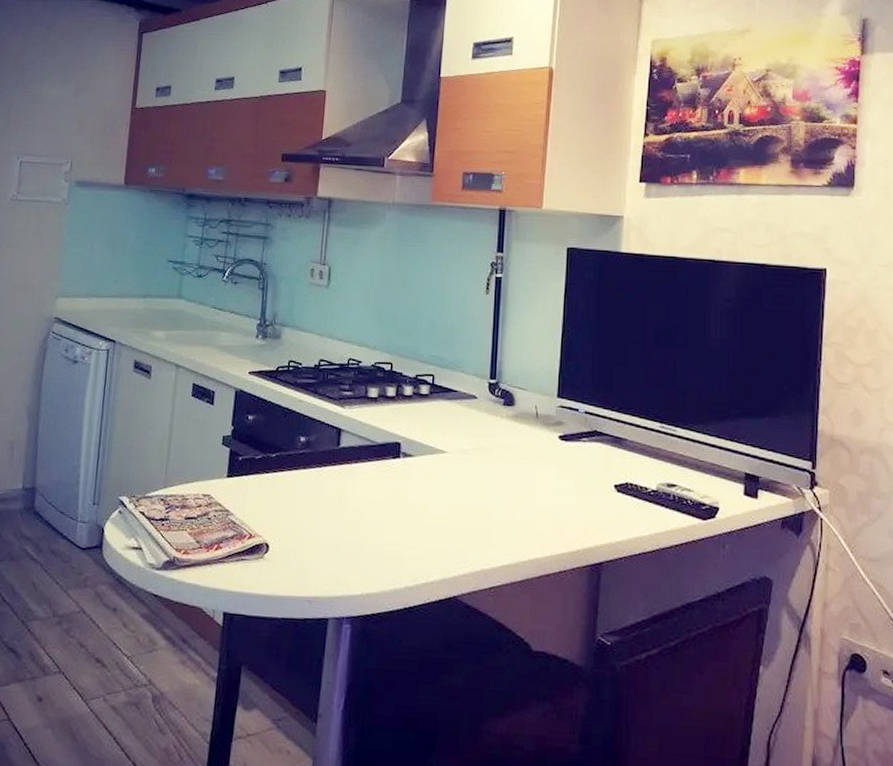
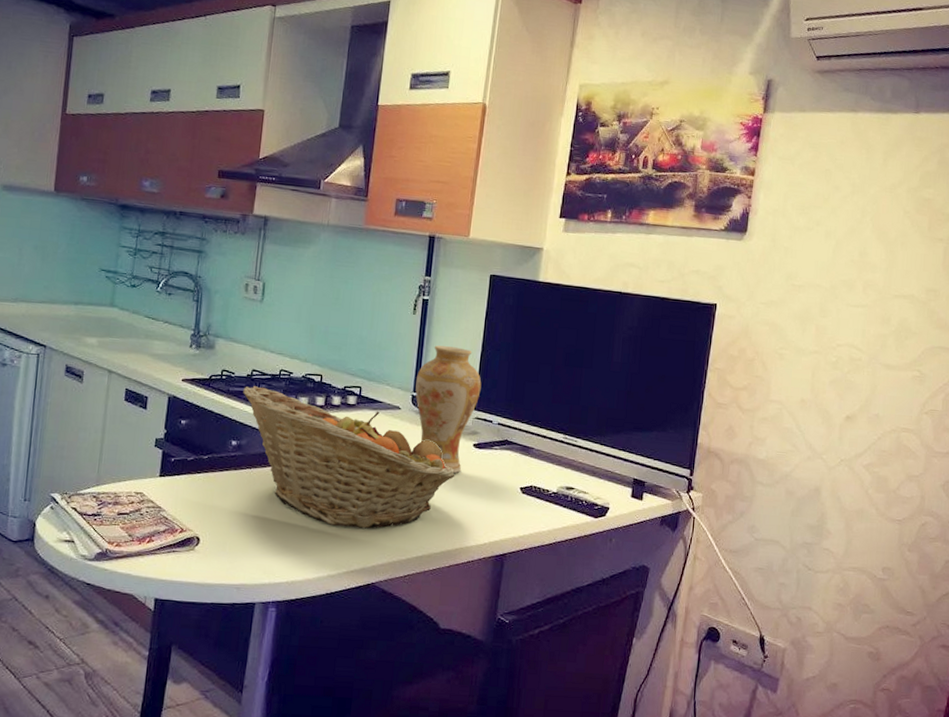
fruit basket: none [311,377,541,534] -> present [243,386,455,529]
vase: none [492,327,564,470] -> present [415,345,482,474]

